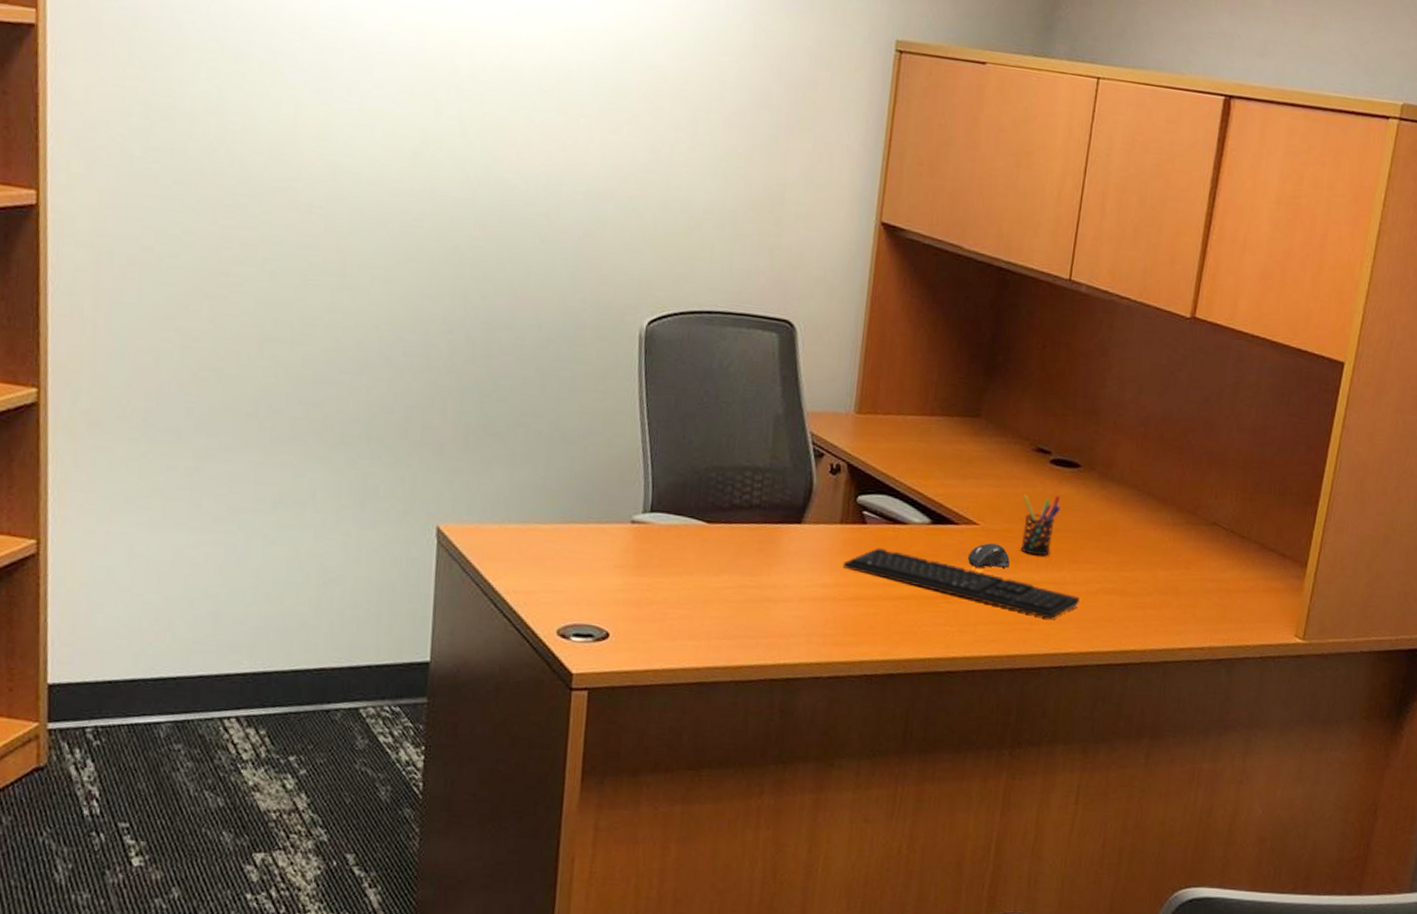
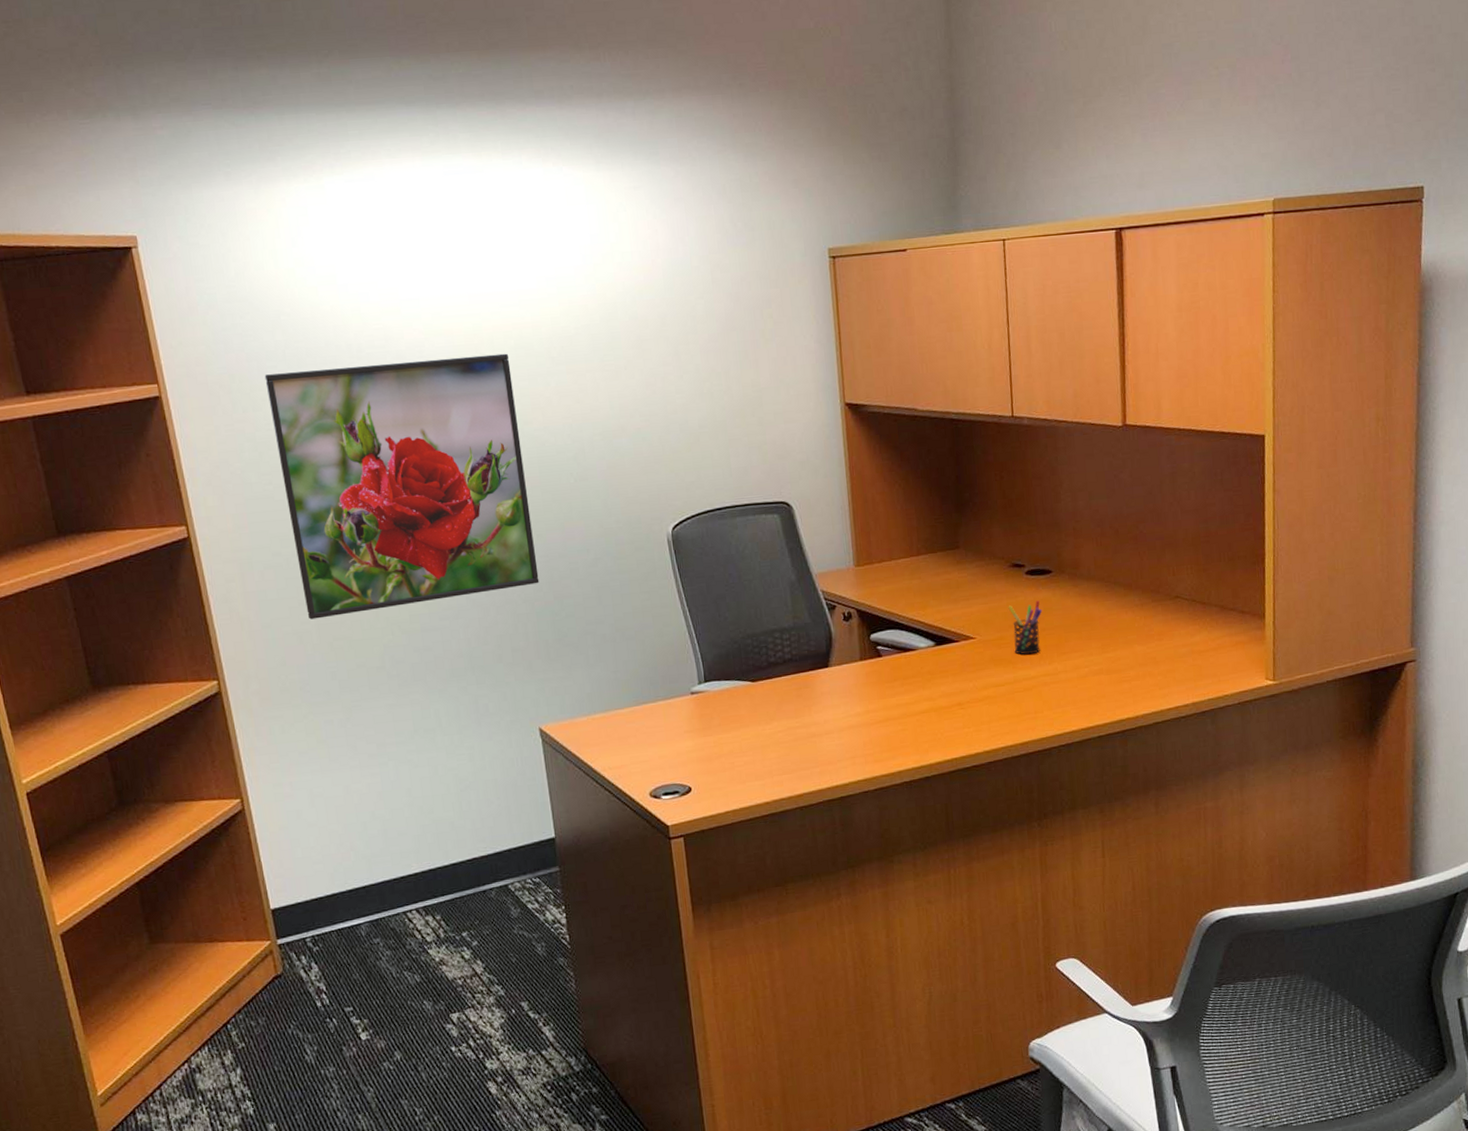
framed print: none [171,29,491,354] -> present [264,353,540,620]
keyboard: present [842,548,1080,619] -> none [868,674,1073,706]
computer mouse: present [967,543,1010,568] -> none [971,651,1008,675]

